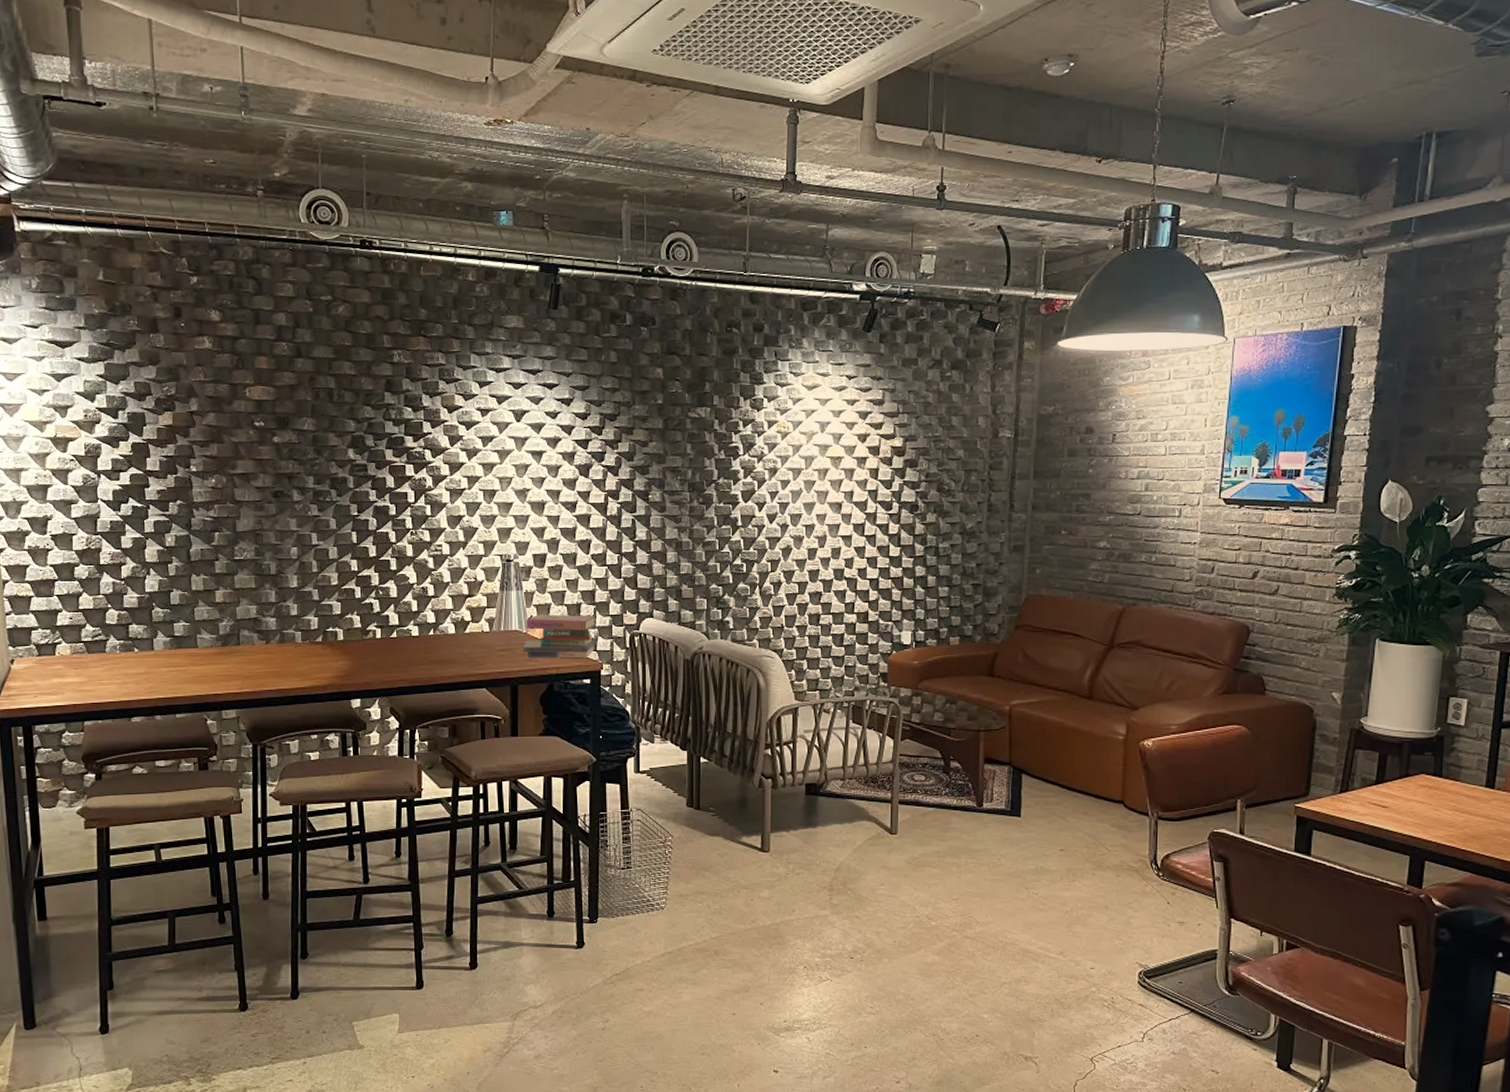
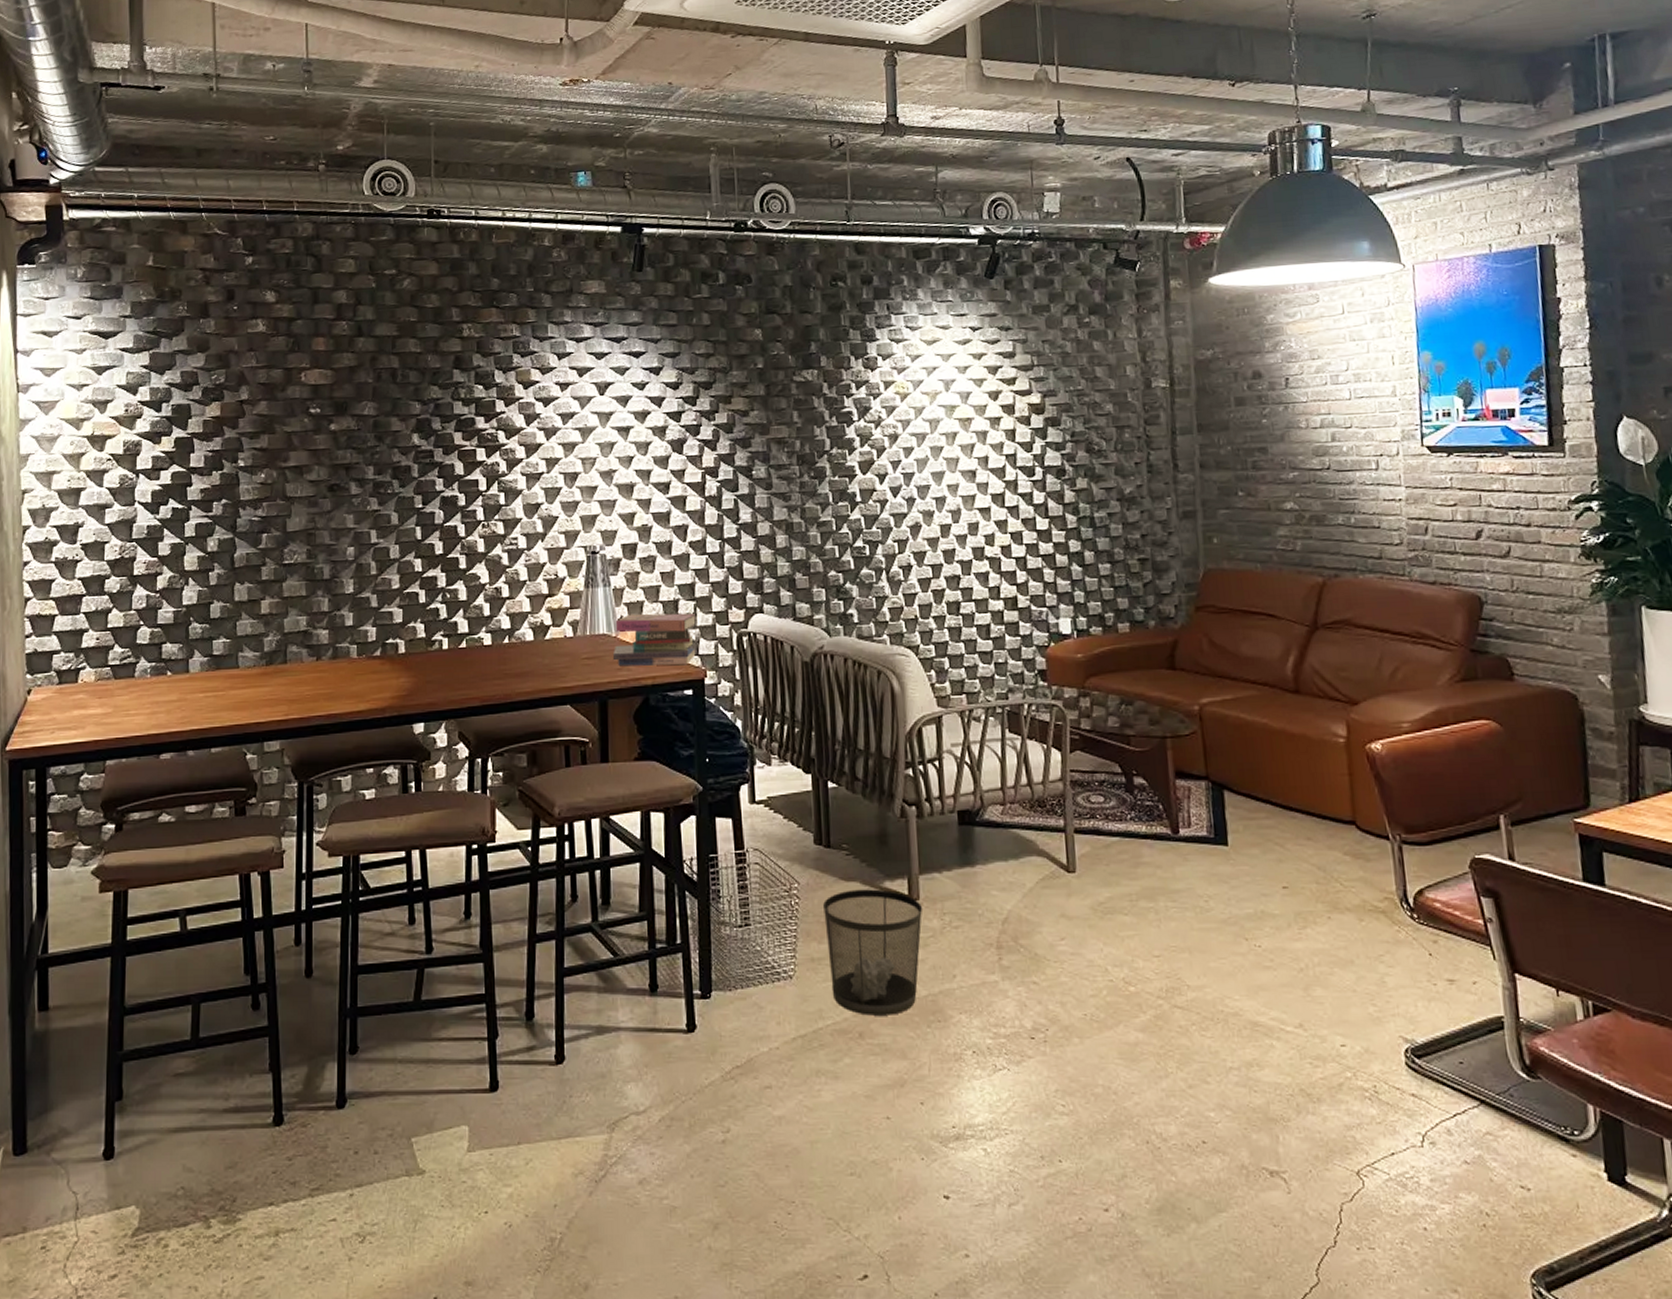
waste bin: none [692,843,772,939] -> present [823,889,923,1016]

